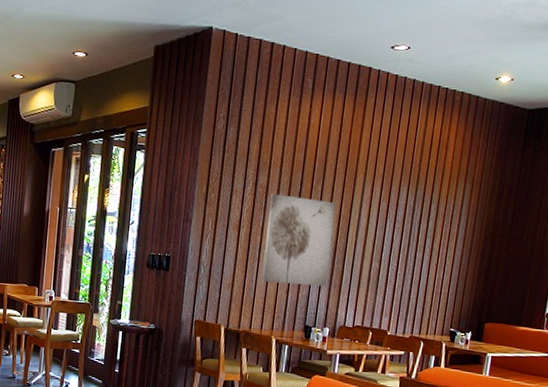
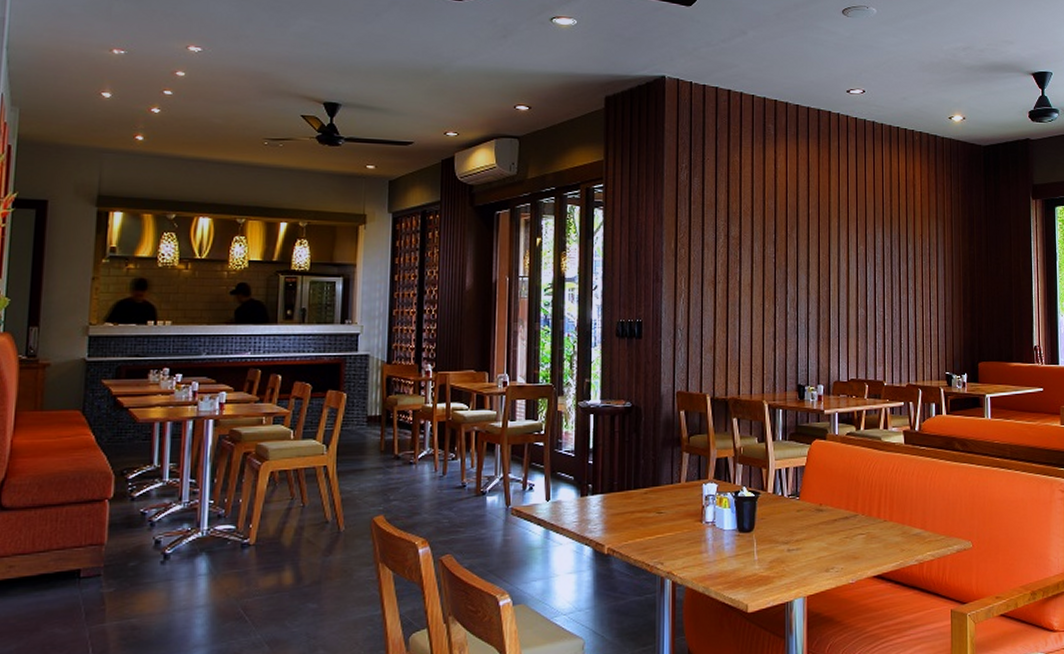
wall art: present [262,193,336,287] -> none [744,245,814,340]

